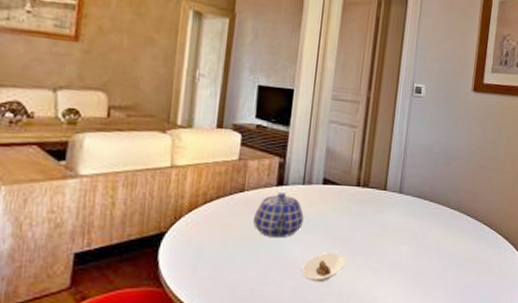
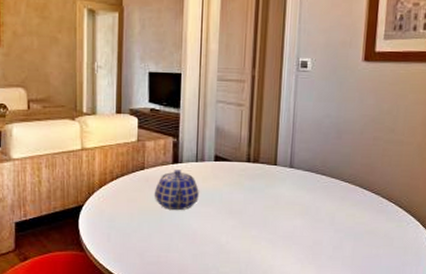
saucer: present [302,253,346,283] -> none [201,224,242,252]

